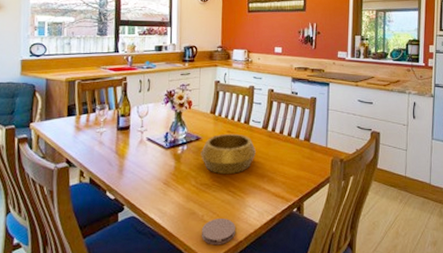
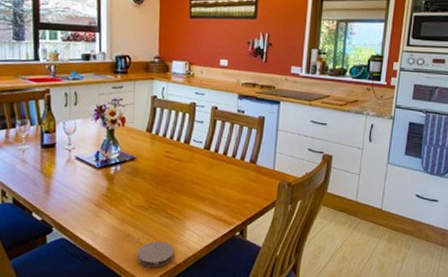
decorative bowl: present [201,133,256,175] -> none [136,153,197,197]

